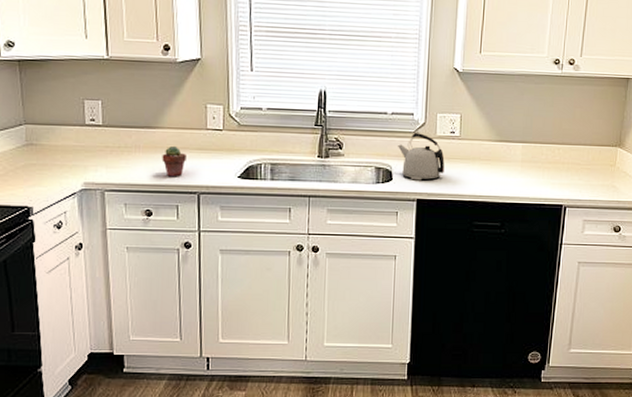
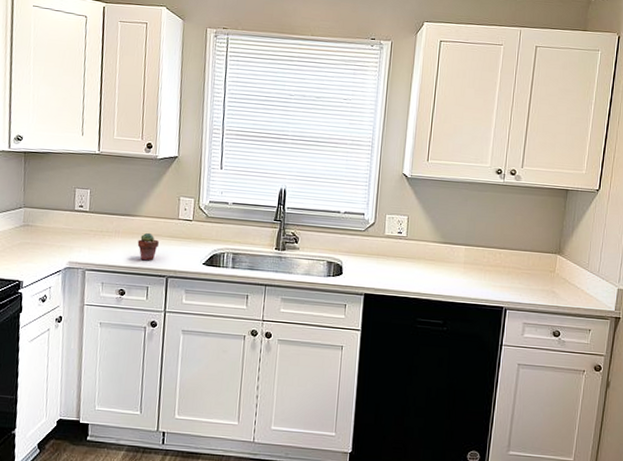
kettle: present [398,133,445,181] -> none [349,231,392,276]

